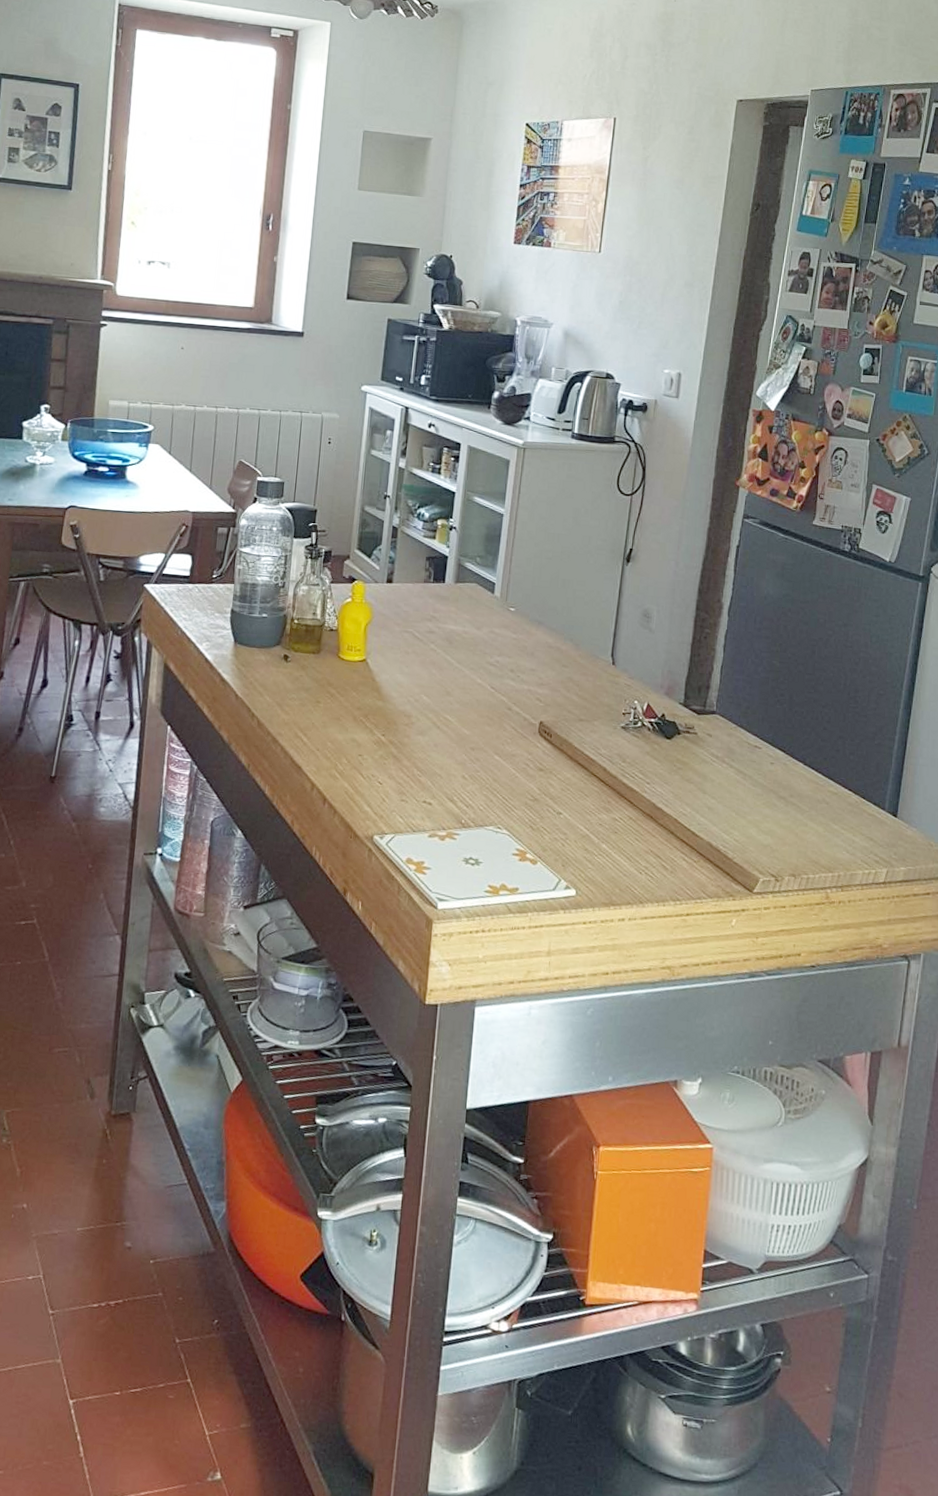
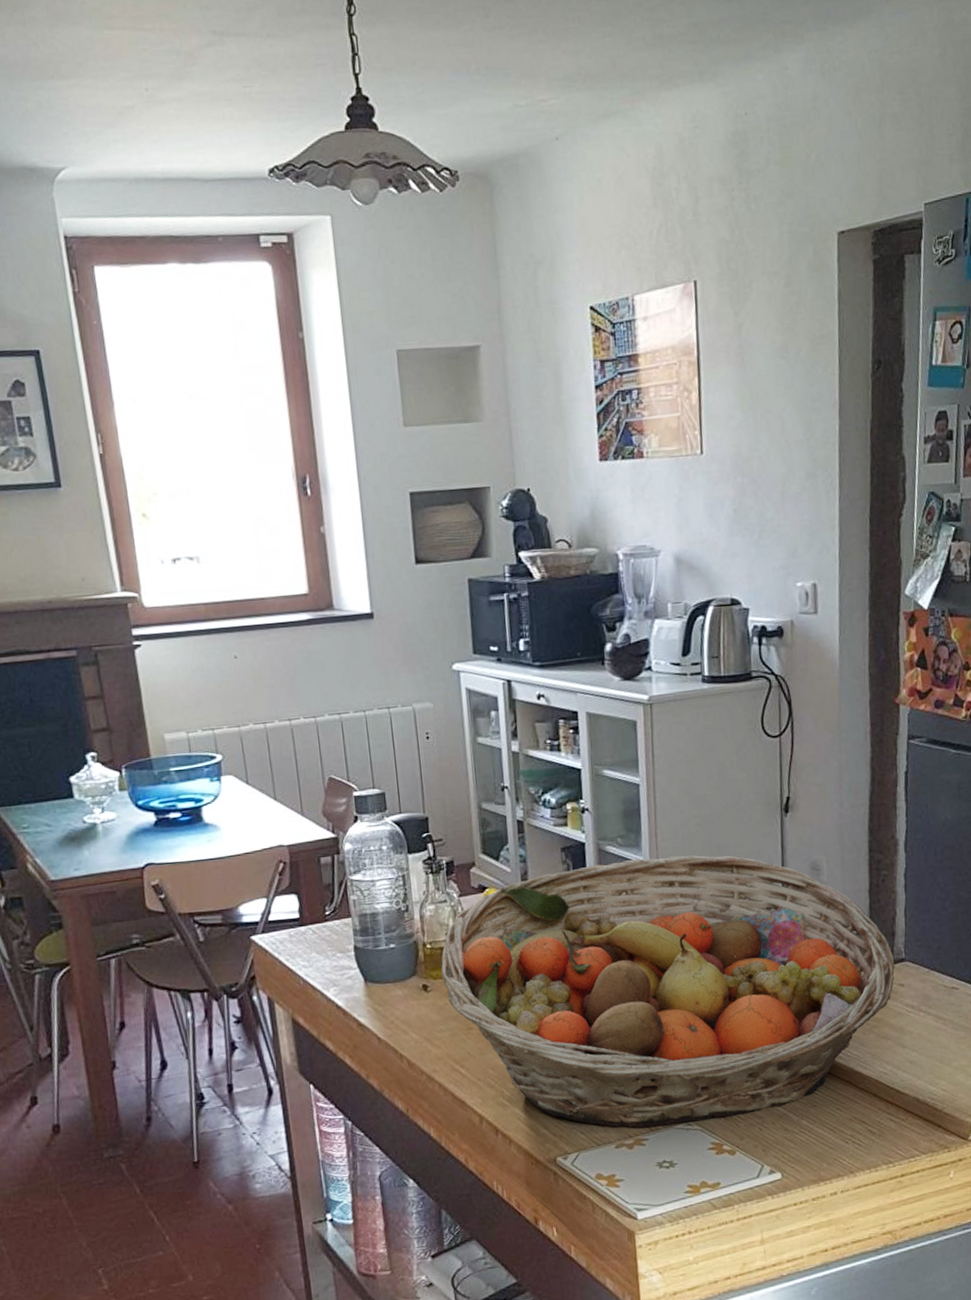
fruit basket: none [302,577,707,828] -> present [440,855,895,1128]

